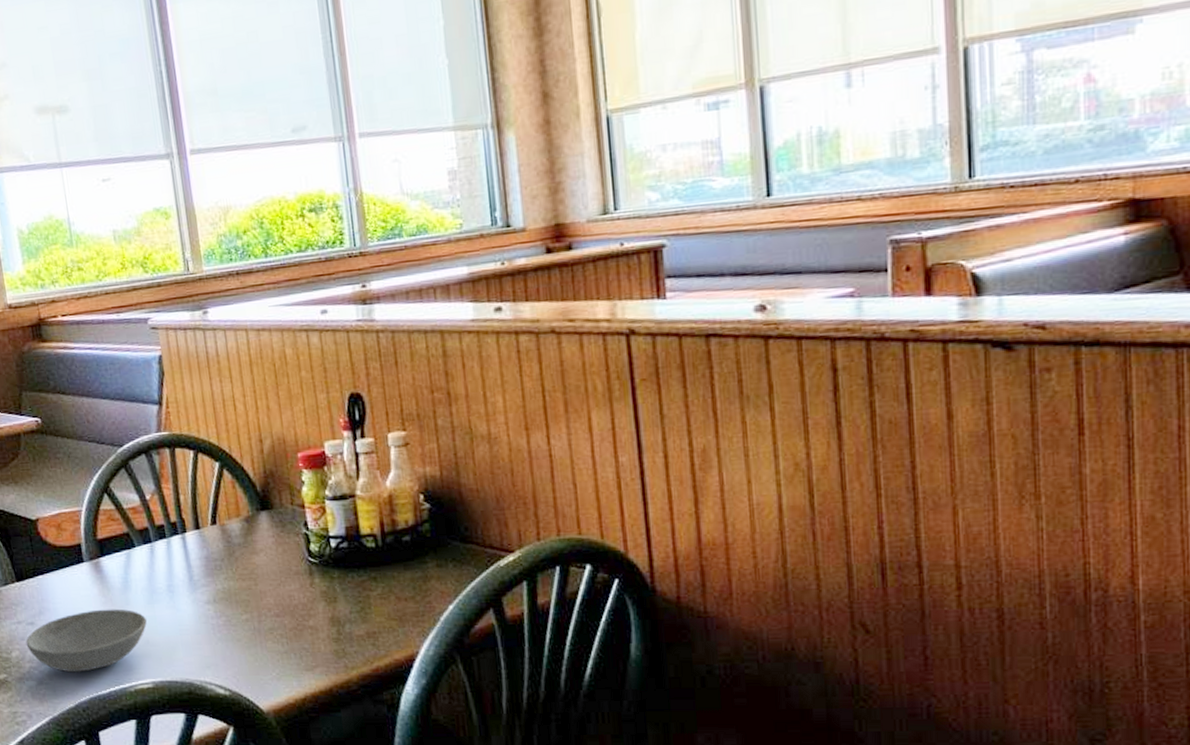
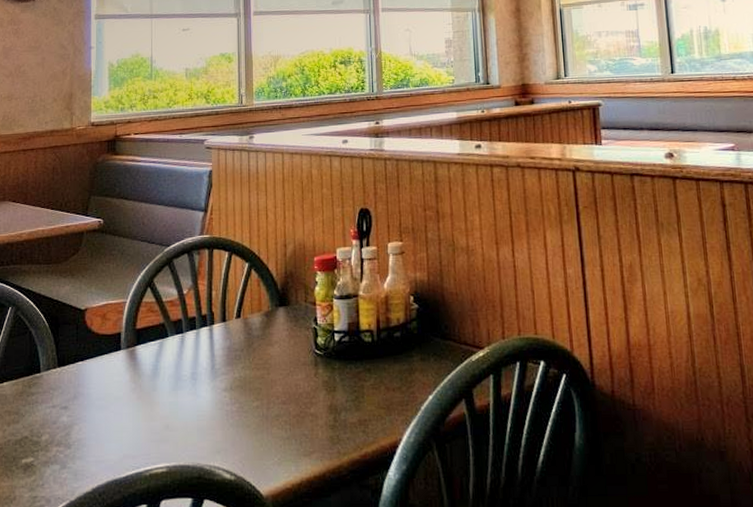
bowl: present [25,608,148,673] -> none [57,394,170,457]

